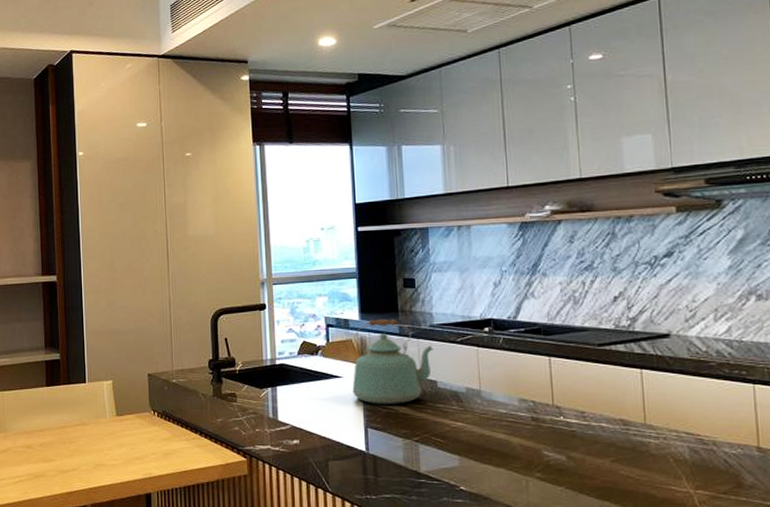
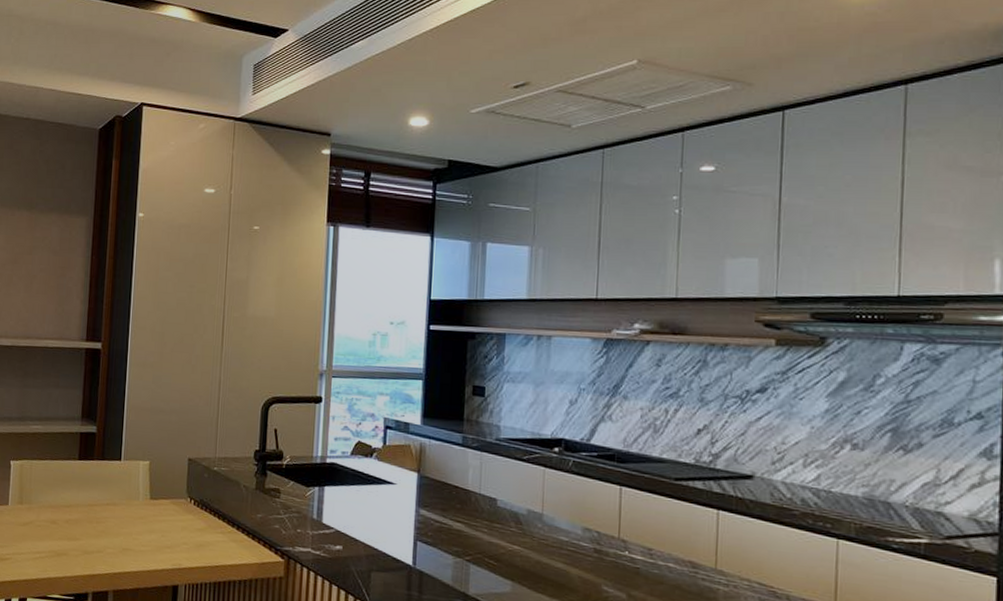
kettle: present [352,318,433,404] -> none [405,425,497,520]

